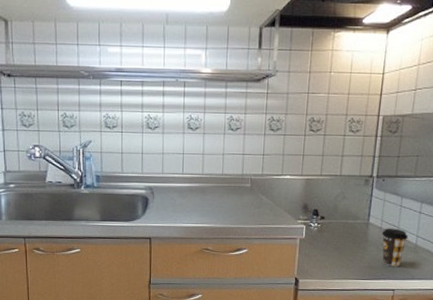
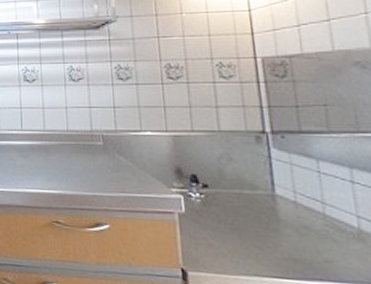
coffee cup: present [381,228,408,267] -> none [298,203,343,262]

